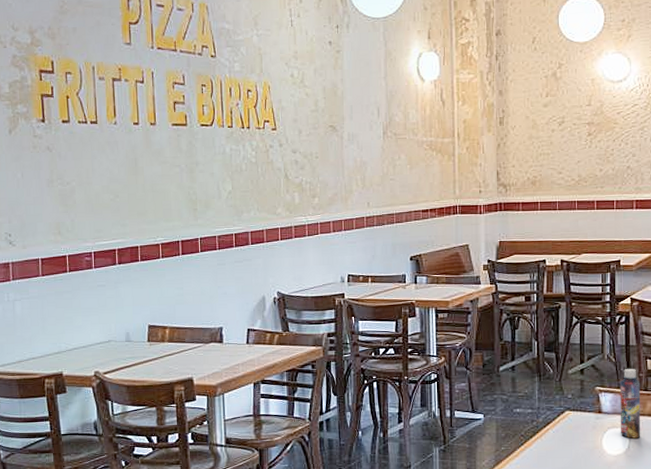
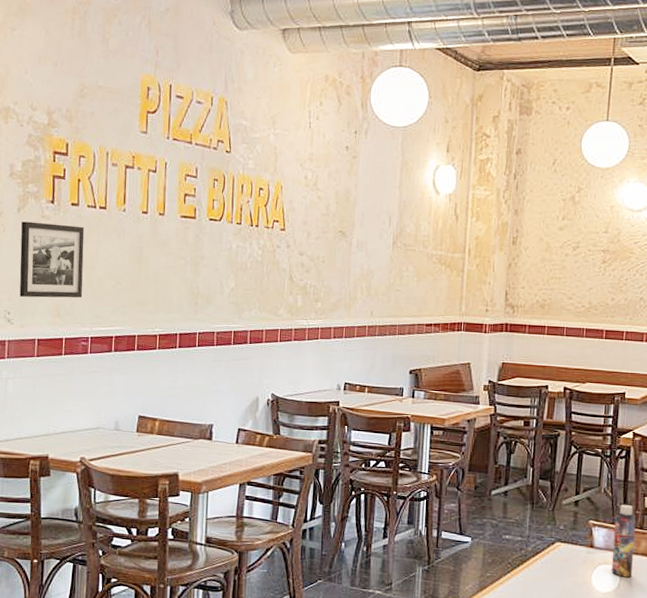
picture frame: none [14,142,82,218] -> present [19,221,85,298]

